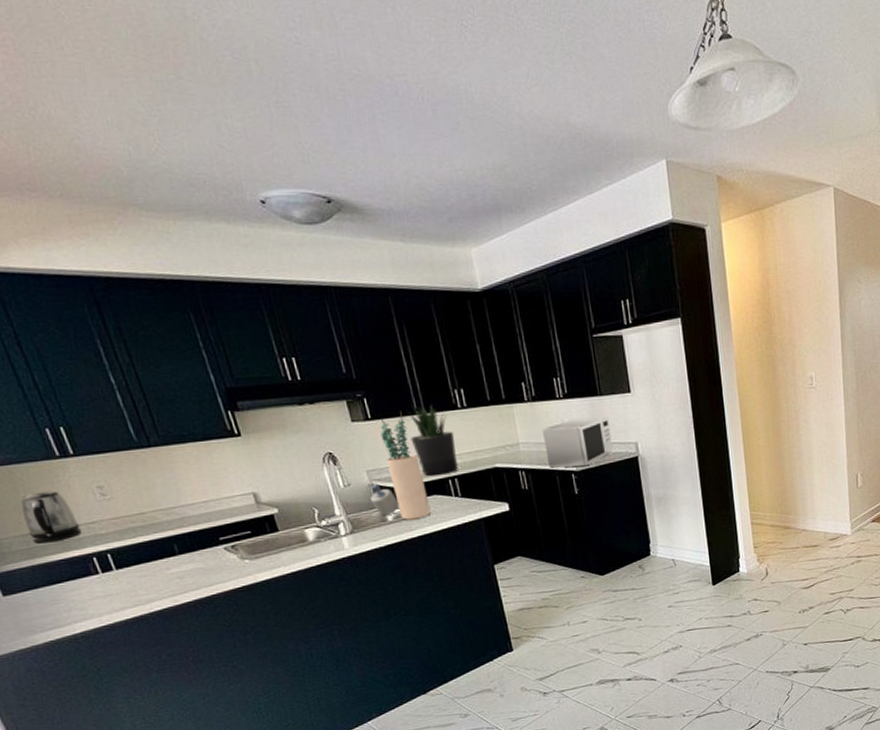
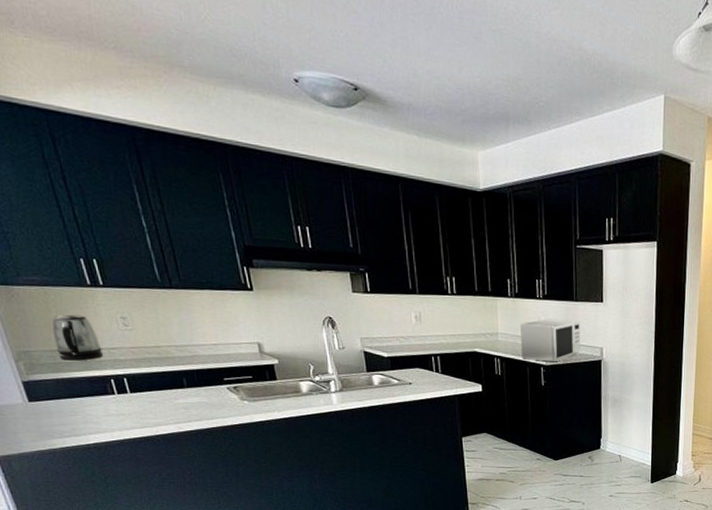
soap dispenser: present [369,483,400,516] -> none [360,350,386,380]
vase: present [380,412,432,520] -> none [377,290,413,387]
planter: present [407,405,459,476] -> none [402,285,442,351]

